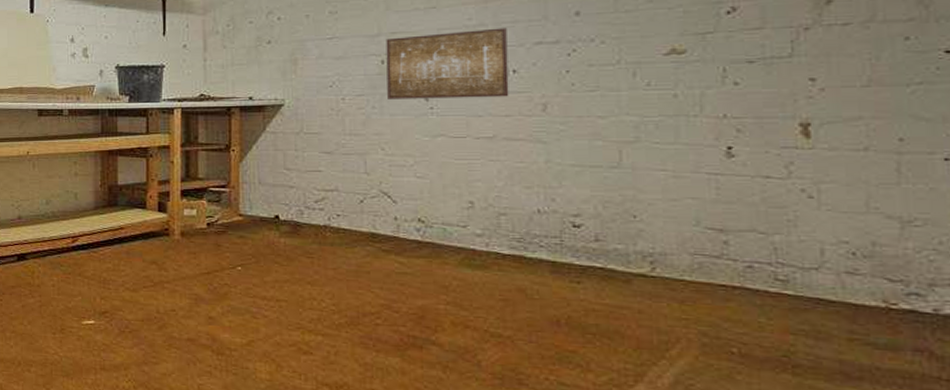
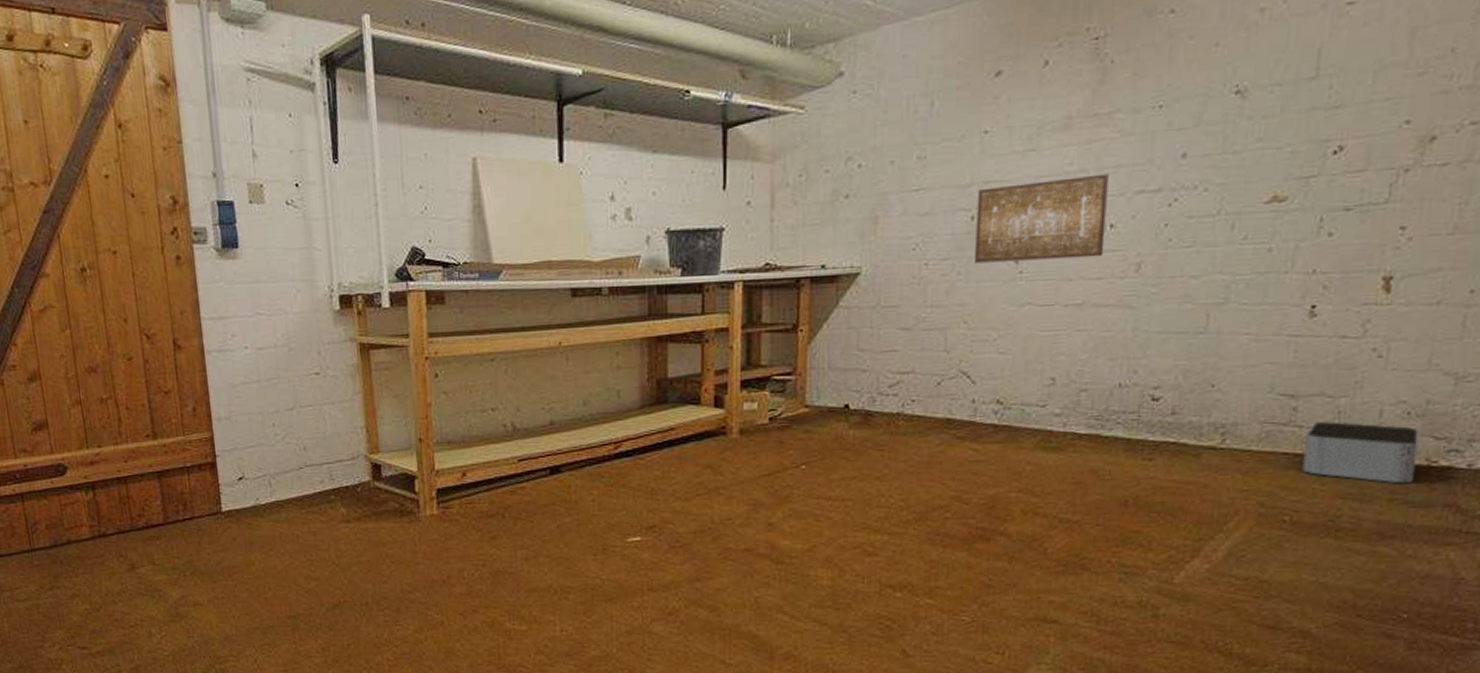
storage bin: none [742,257,874,324] -> present [1302,422,1420,484]

